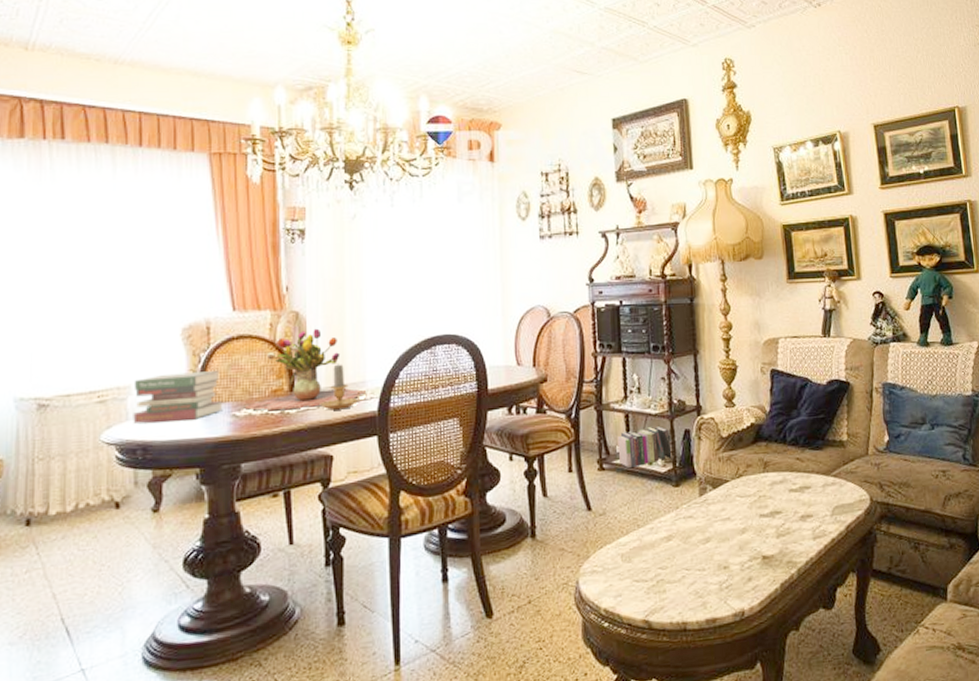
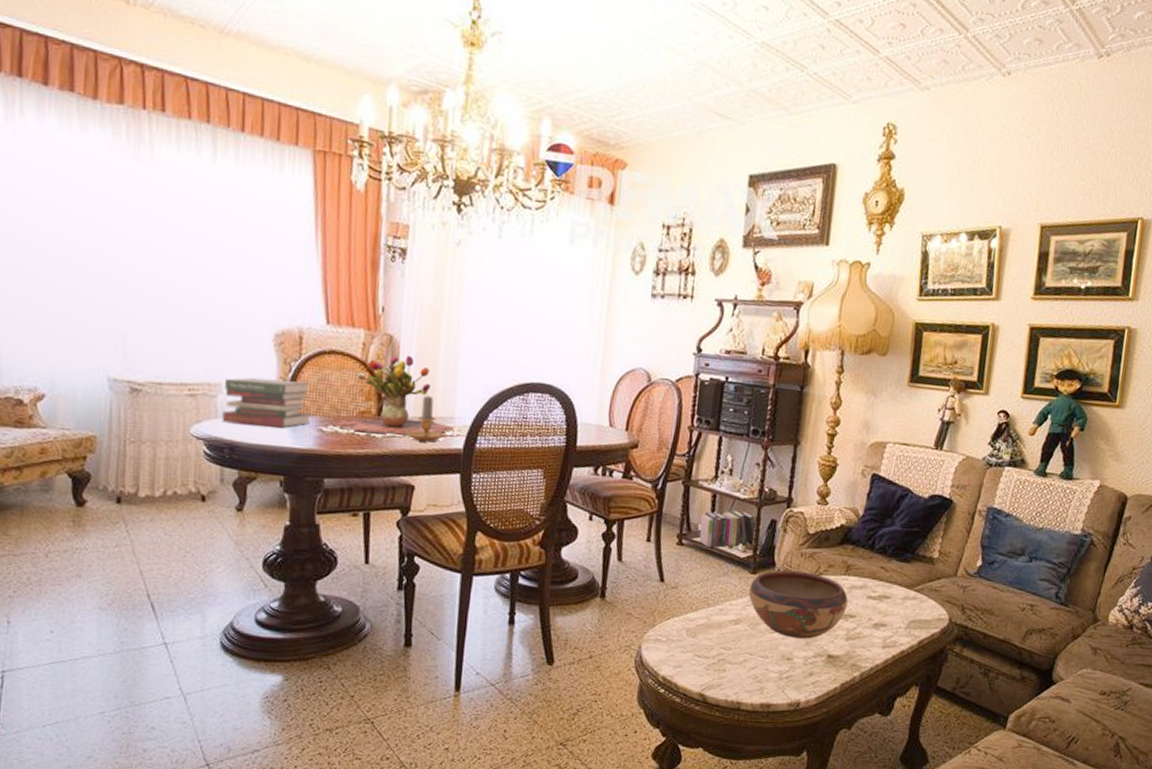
decorative bowl: none [675,476,772,545] -> present [749,570,848,639]

